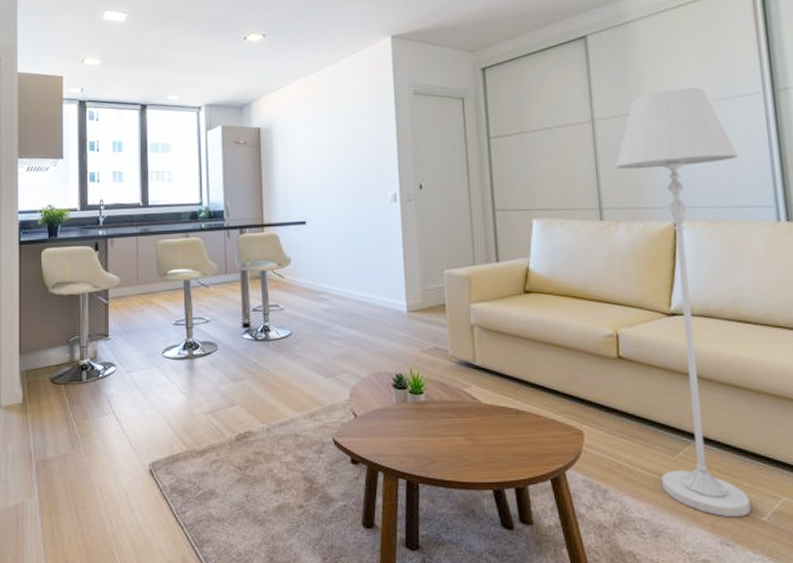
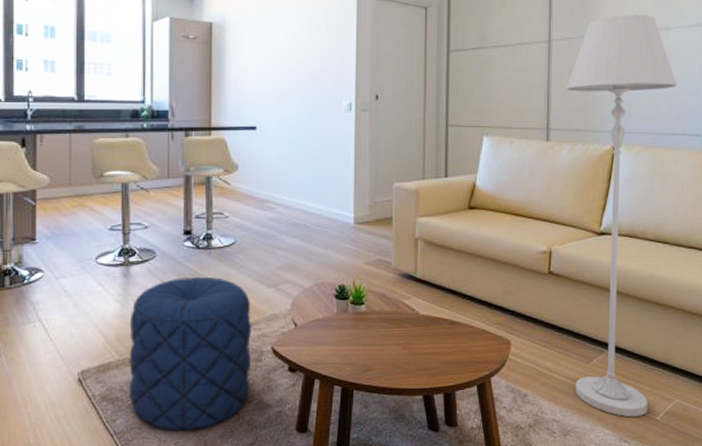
pouf: none [195,368,313,524] -> present [129,276,251,431]

